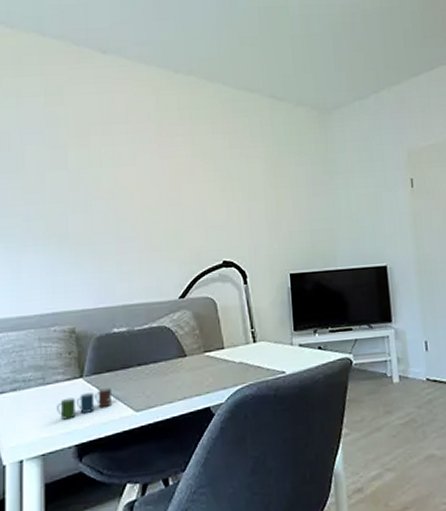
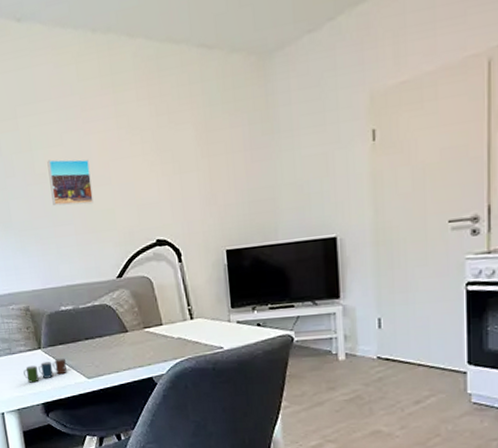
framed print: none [116,177,161,223] -> present [47,159,94,206]

